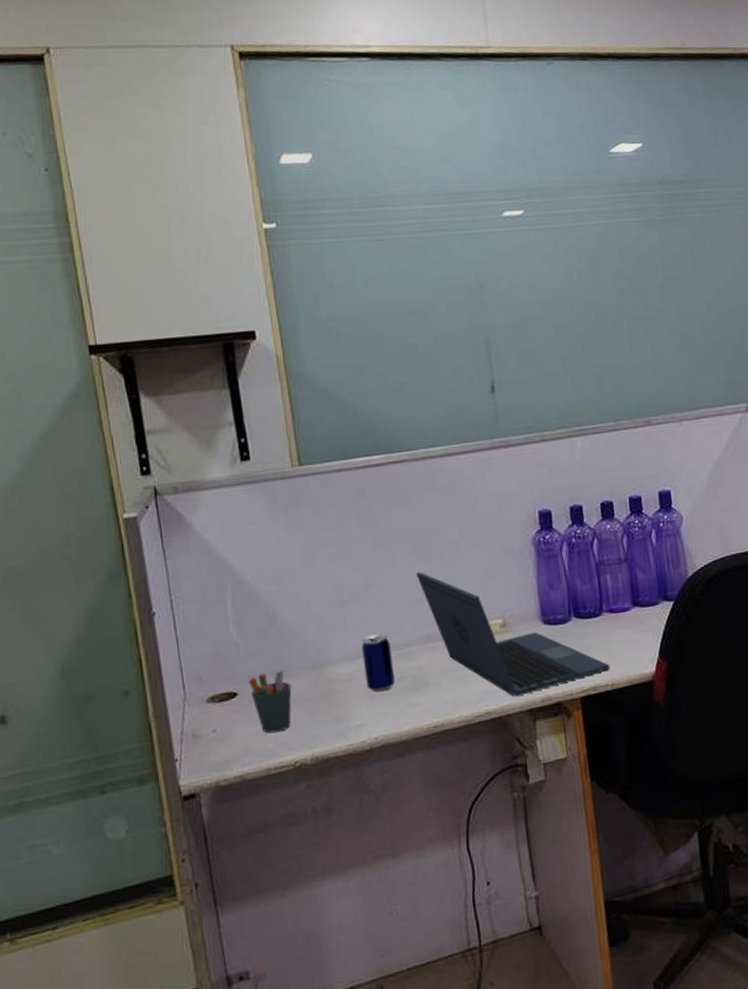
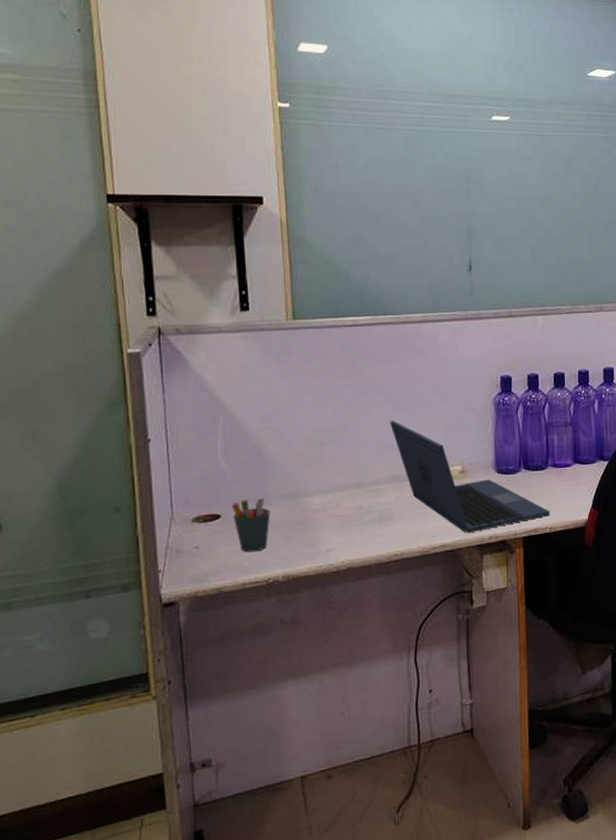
beer can: present [361,633,396,693] -> none [336,471,364,522]

